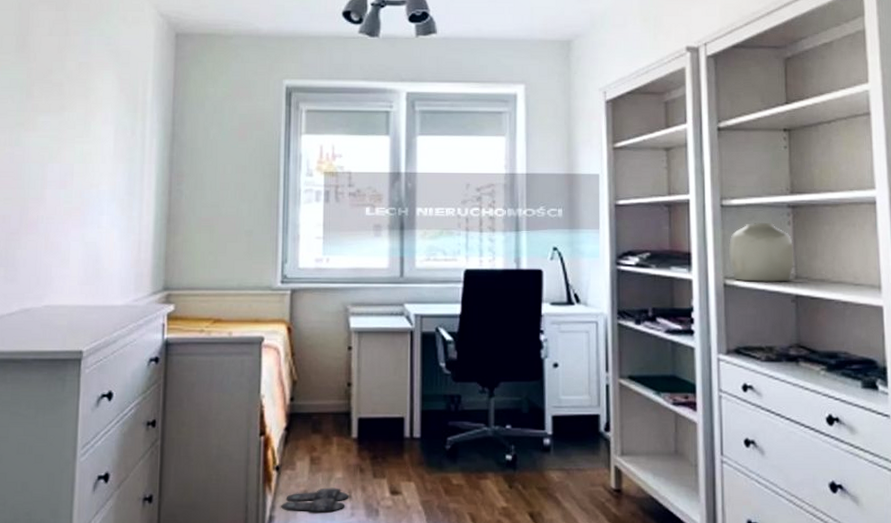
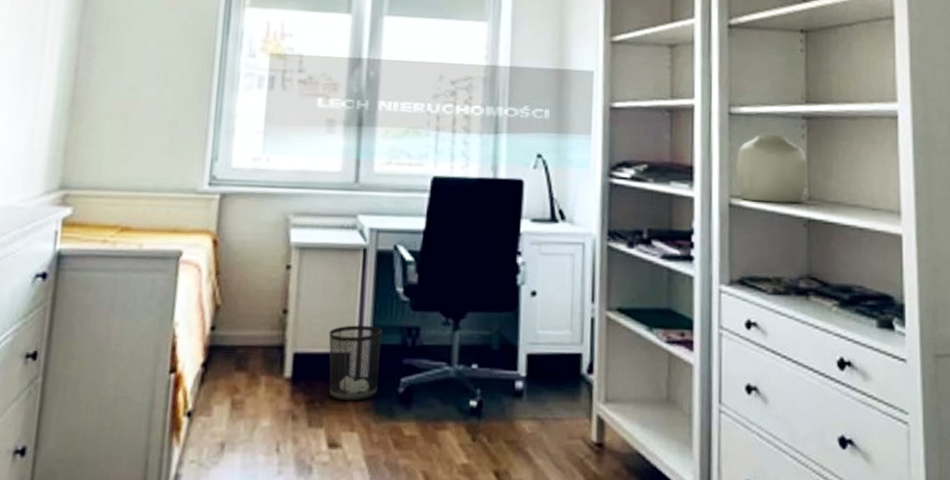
slippers: present [281,487,349,513] -> none [190,438,277,470]
waste bin: none [386,394,430,456] -> present [328,325,382,401]

